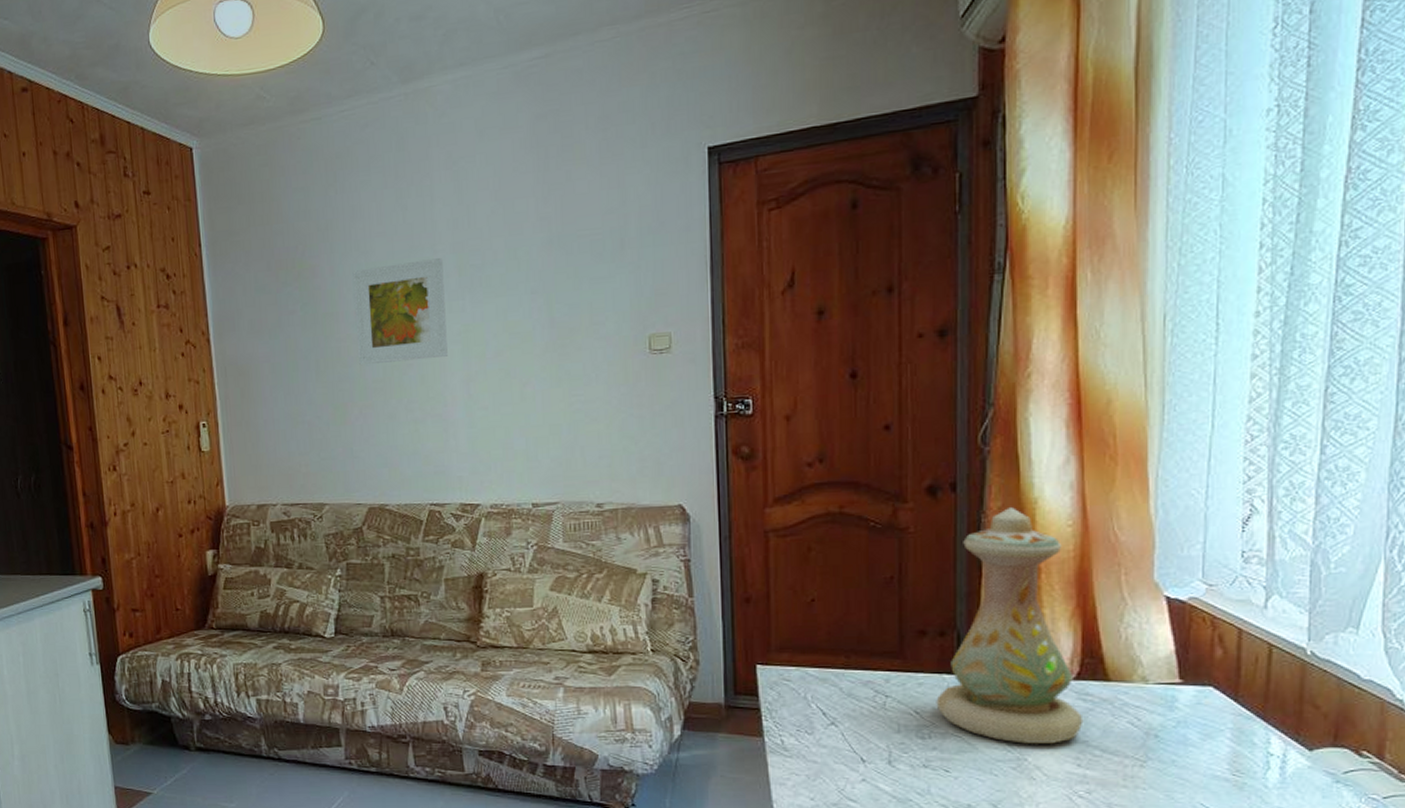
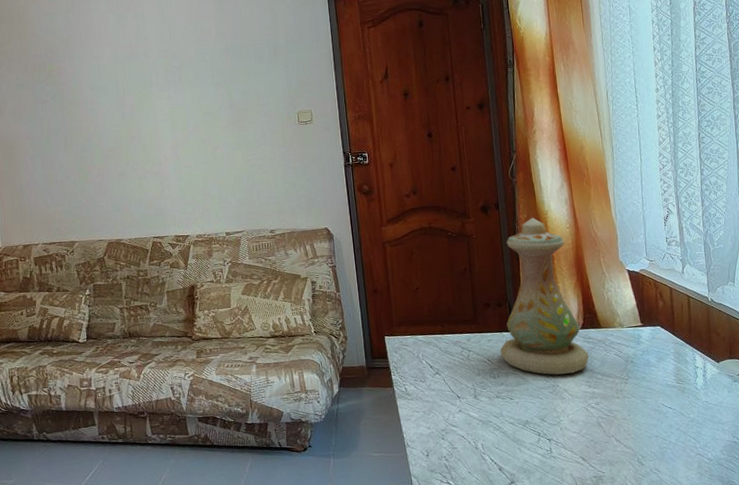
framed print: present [352,258,448,366] -> none [89,61,160,139]

